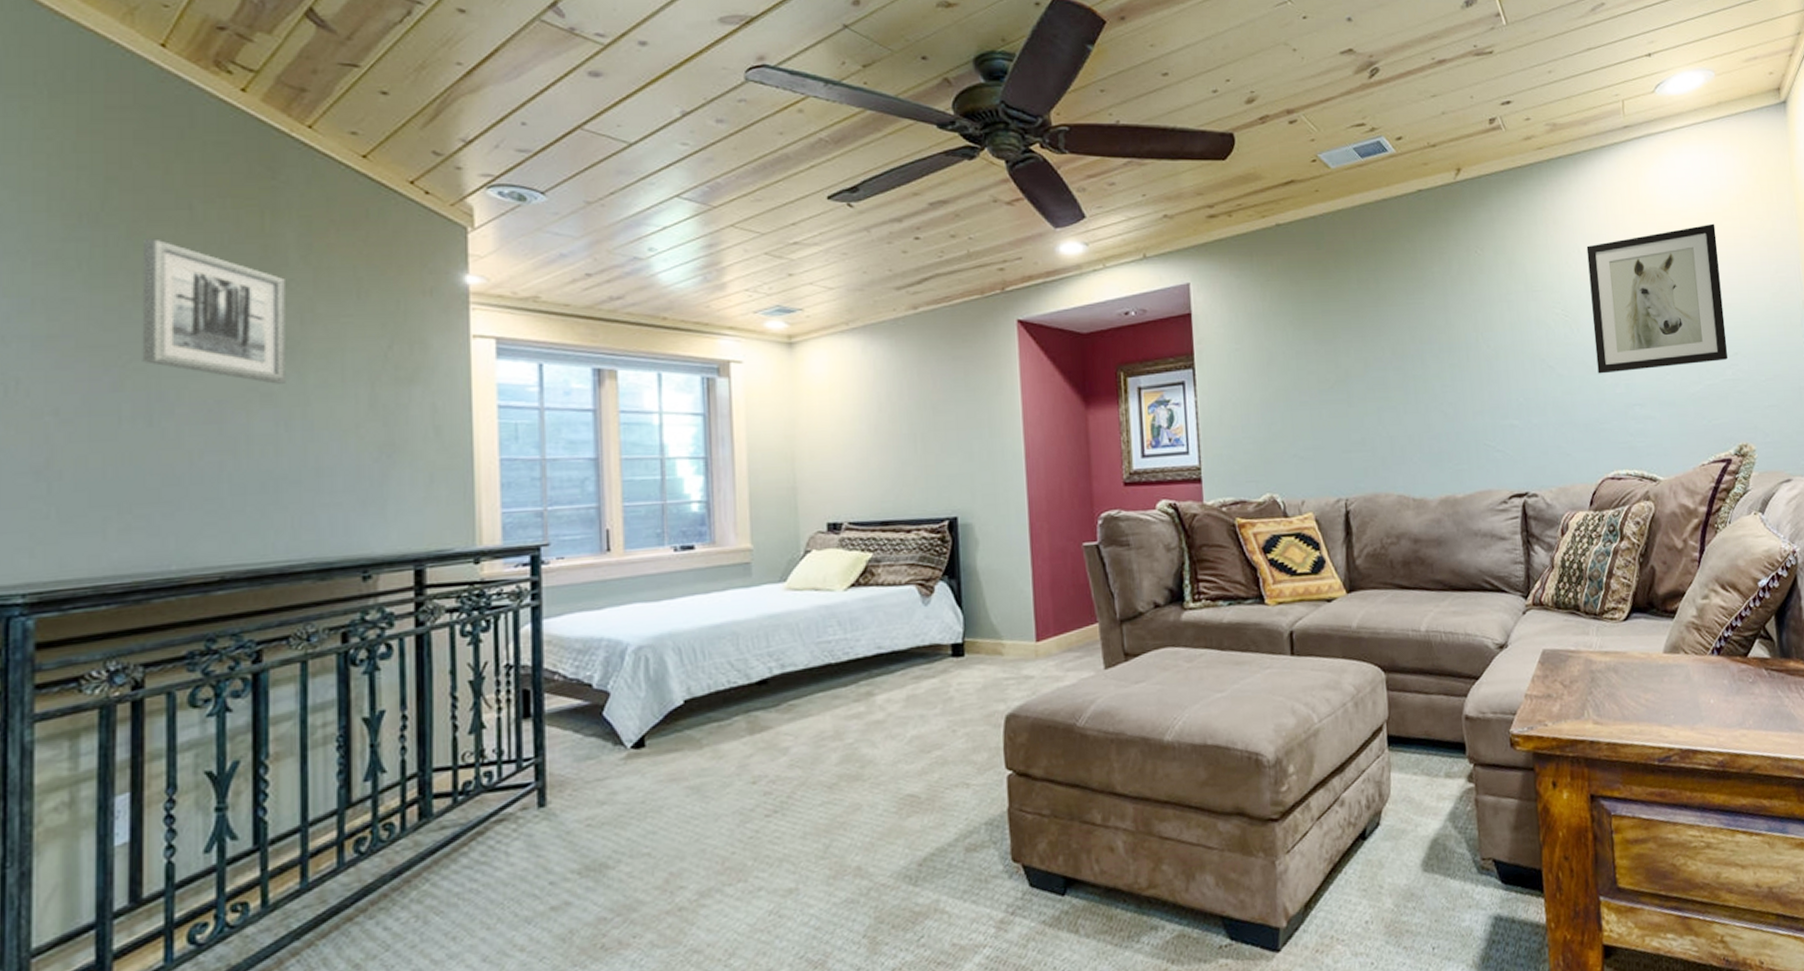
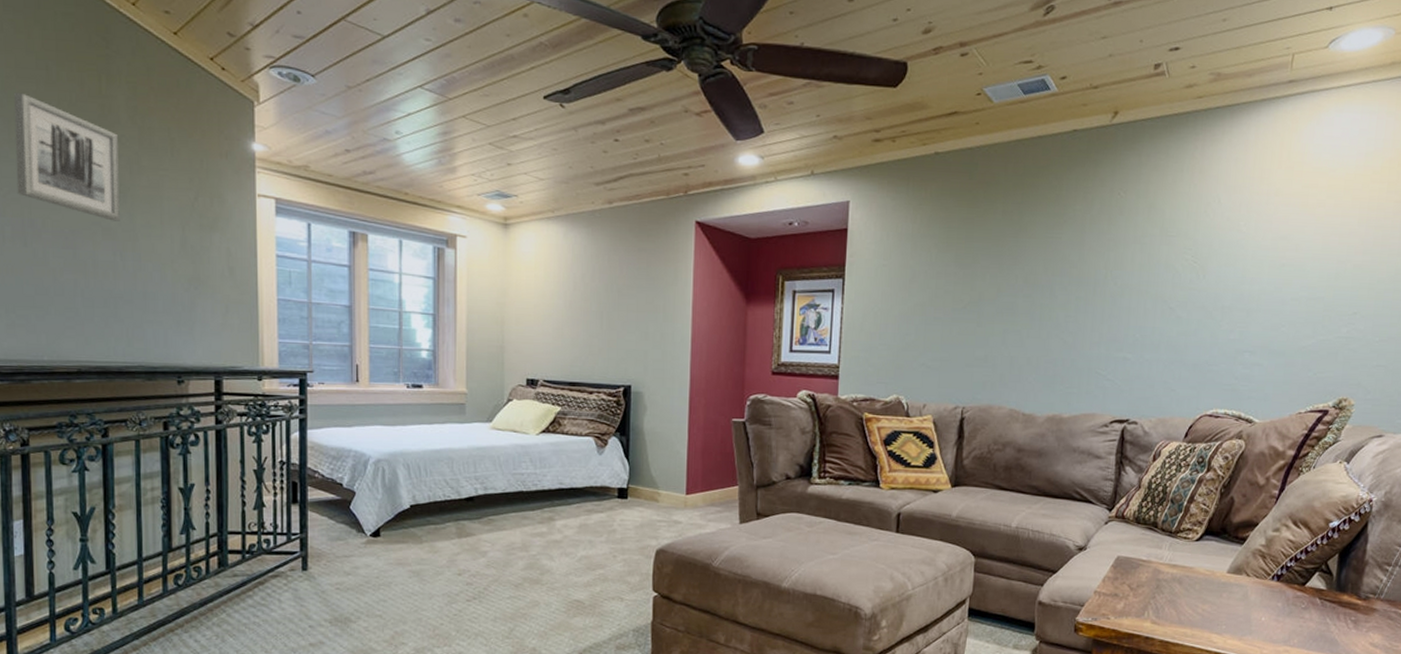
wall art: present [1586,223,1728,374] -> none [1215,185,1362,320]

